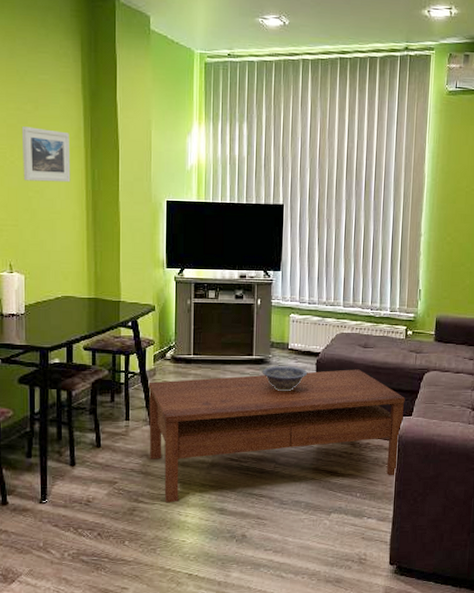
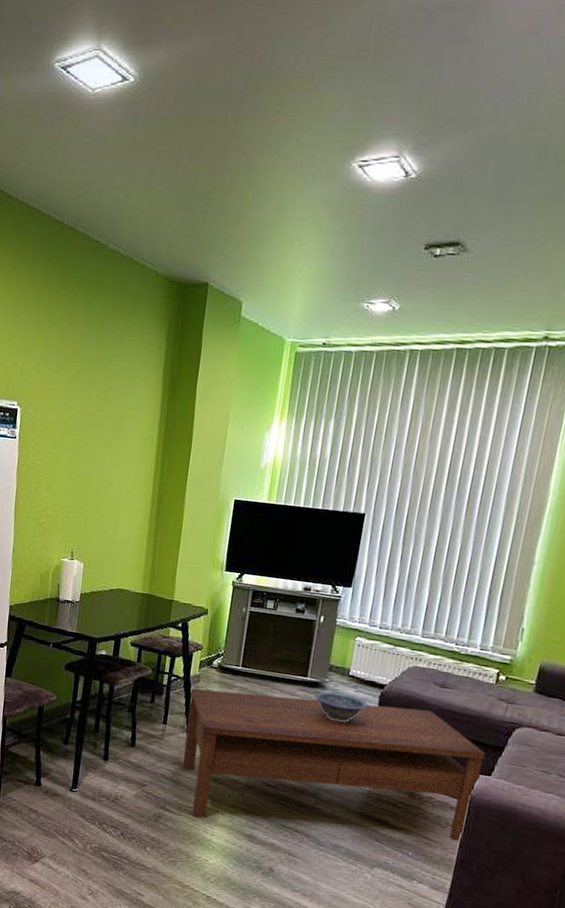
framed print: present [21,127,71,183] -> none [94,415,144,474]

